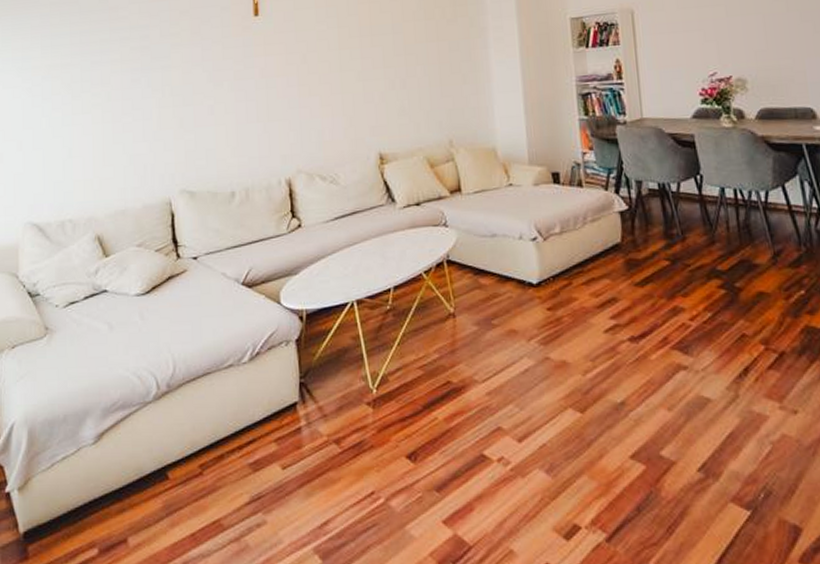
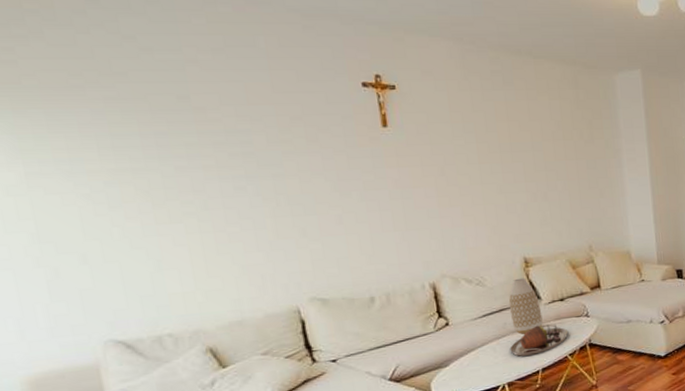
serving tray: none [360,232,424,269] -> present [510,324,569,357]
vase: none [361,176,397,243] -> present [509,278,543,334]

